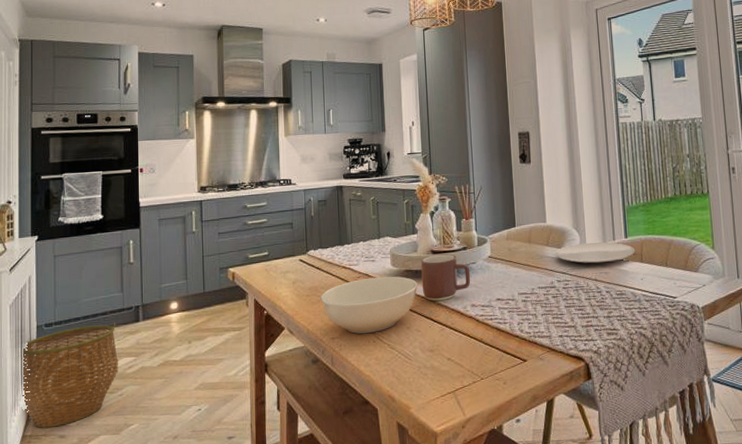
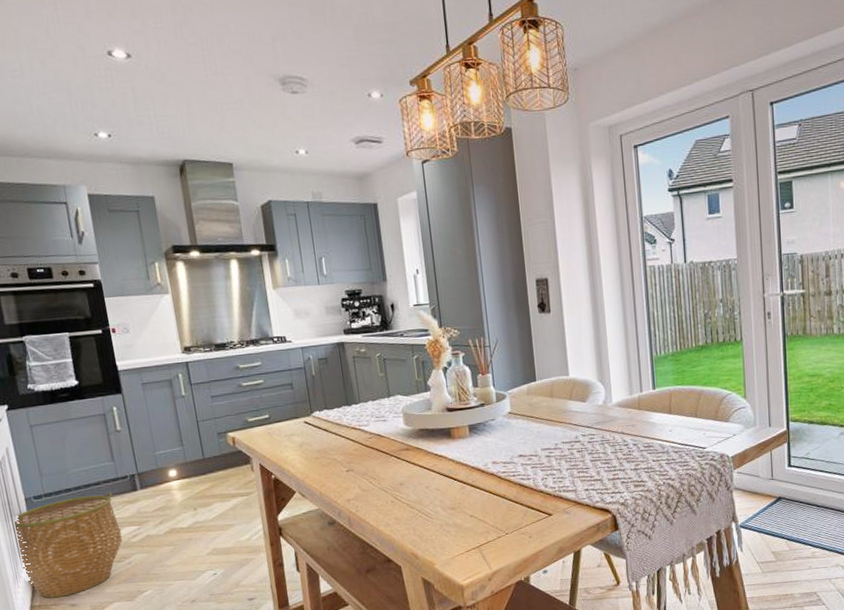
bowl: present [320,276,418,334] -> none [330,435,435,495]
mug: present [420,254,471,301] -> none [436,411,491,460]
plate: present [555,242,635,264] -> none [579,394,664,417]

